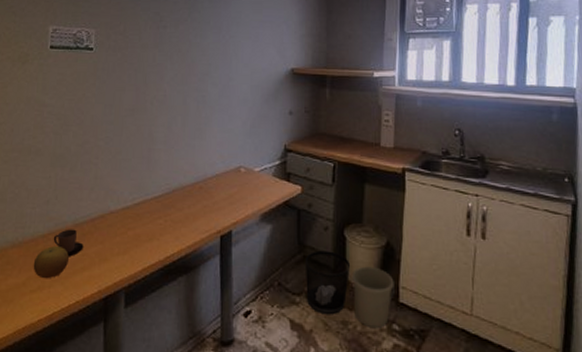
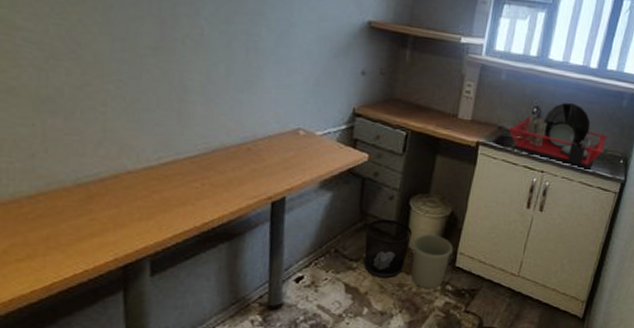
fruit: present [33,245,69,279] -> none [17,208,70,246]
cup: present [53,229,84,257] -> none [45,189,91,222]
dish rack: none [433,122,543,192] -> present [509,102,608,171]

